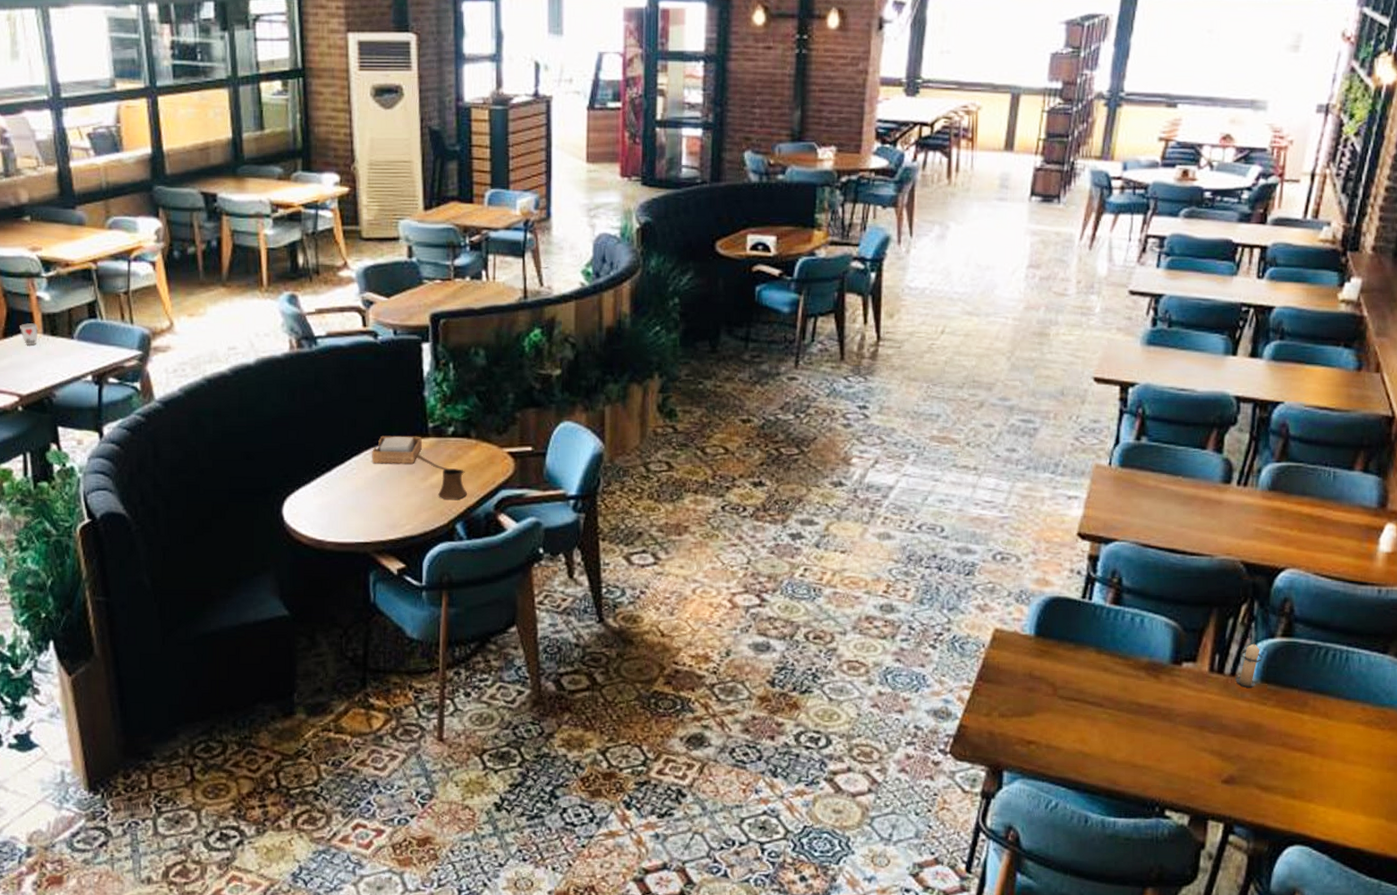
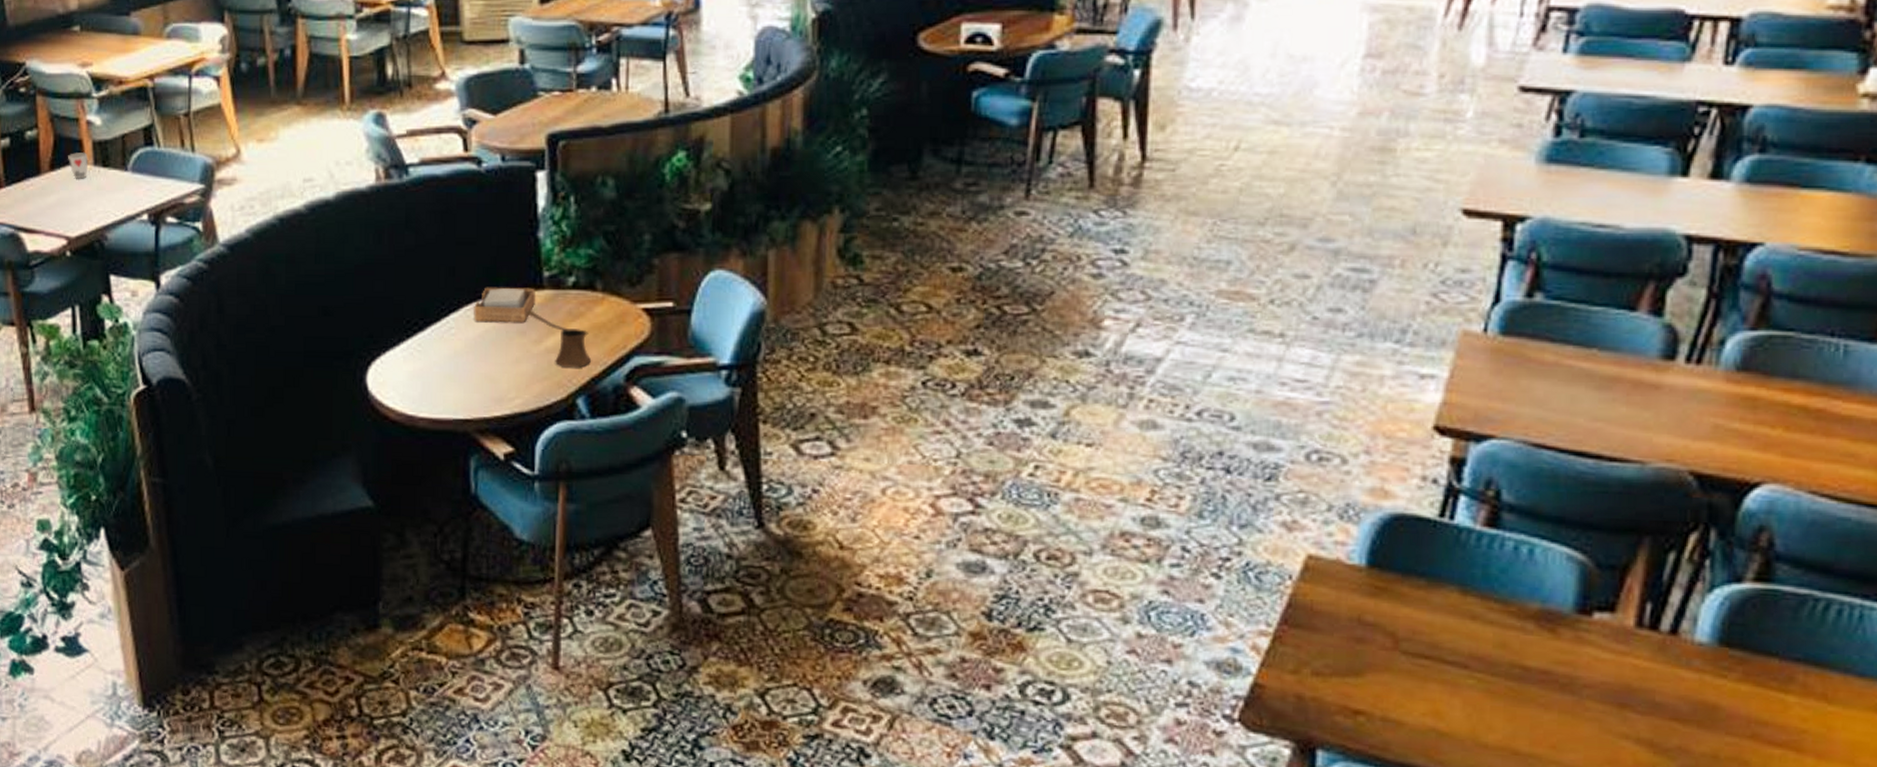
candle: present [1235,642,1262,688] -> none [1677,588,1722,653]

